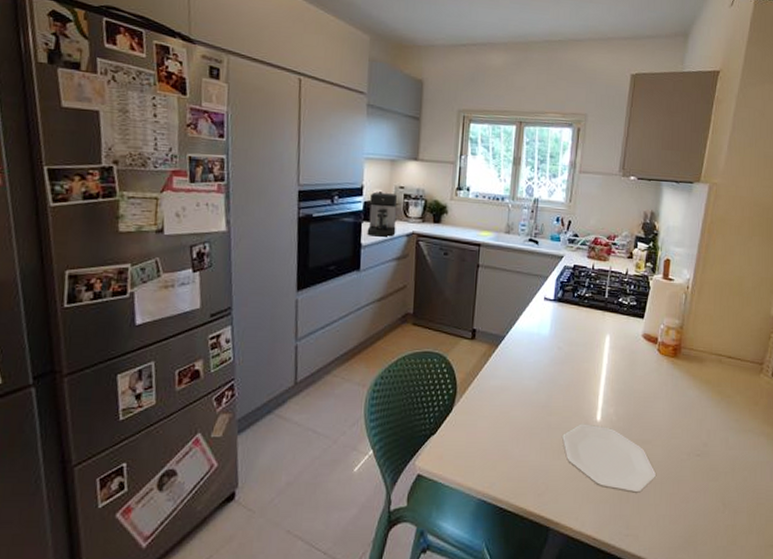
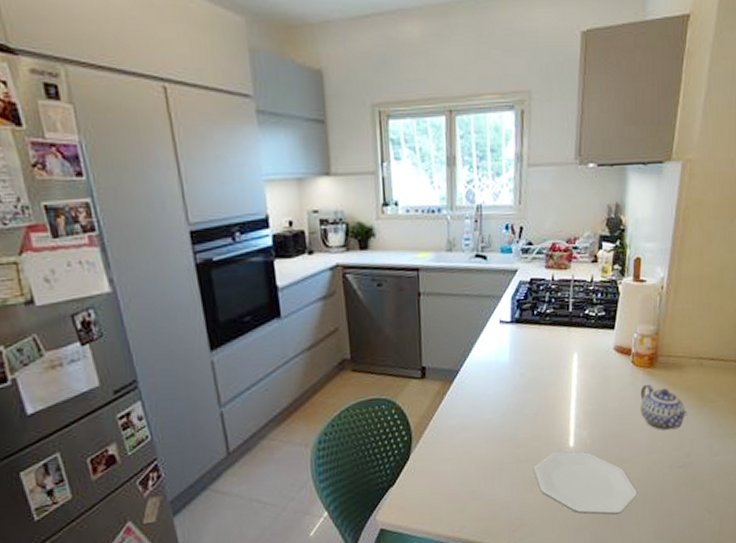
coffee maker: present [367,192,397,237] -> none [279,220,317,276]
teapot: none [663,372,708,418] -> present [640,384,689,430]

